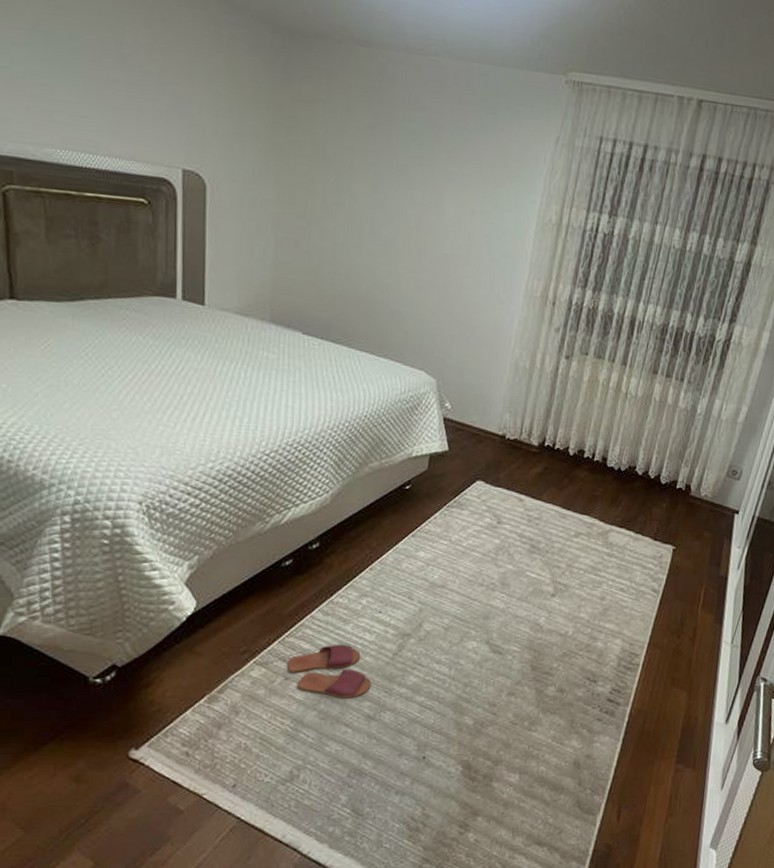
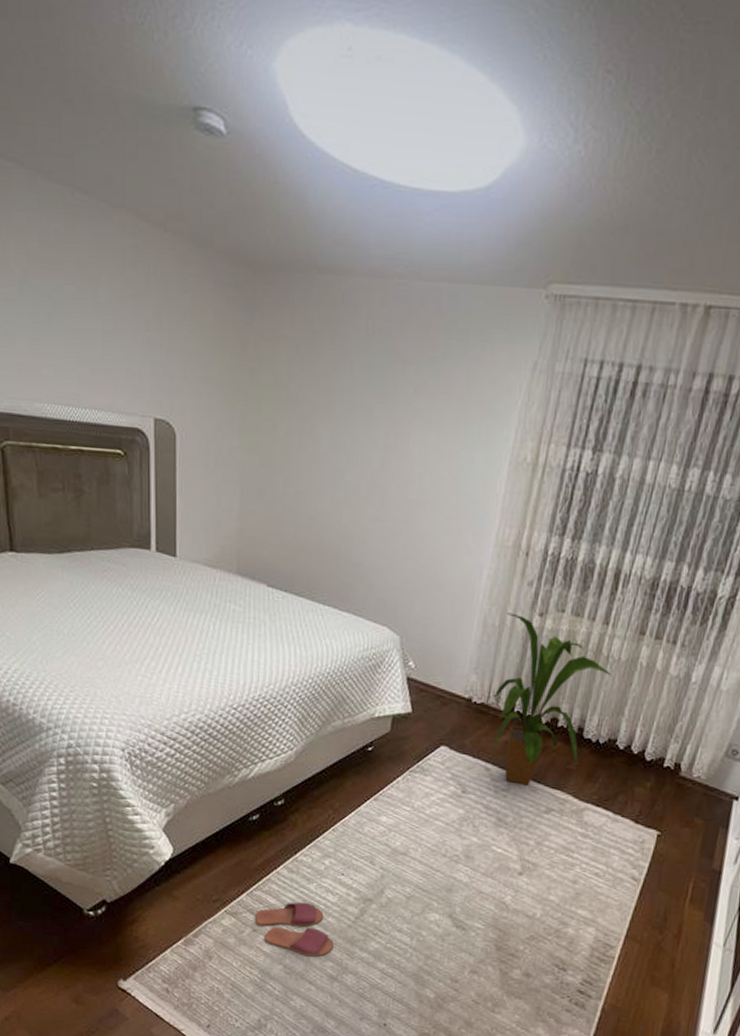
house plant: none [525,356,630,513] -> present [493,612,612,786]

